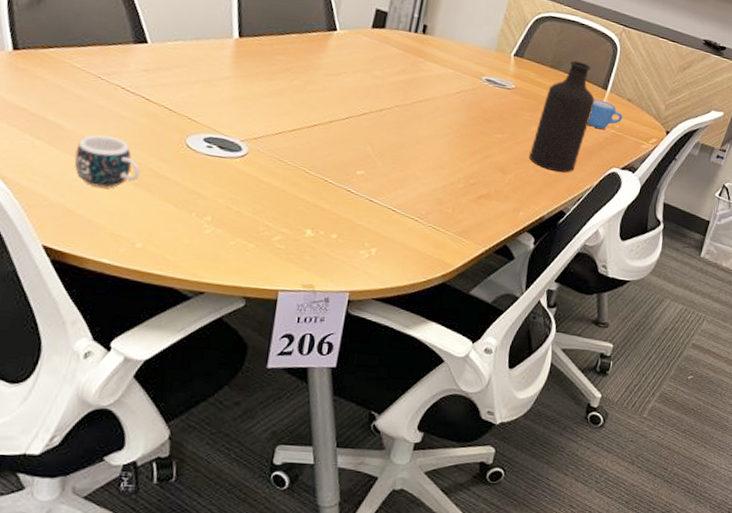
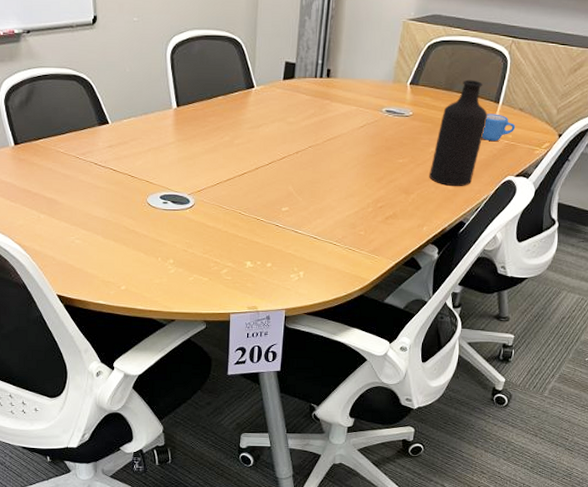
mug: present [74,135,141,188] -> none [69,204,117,245]

